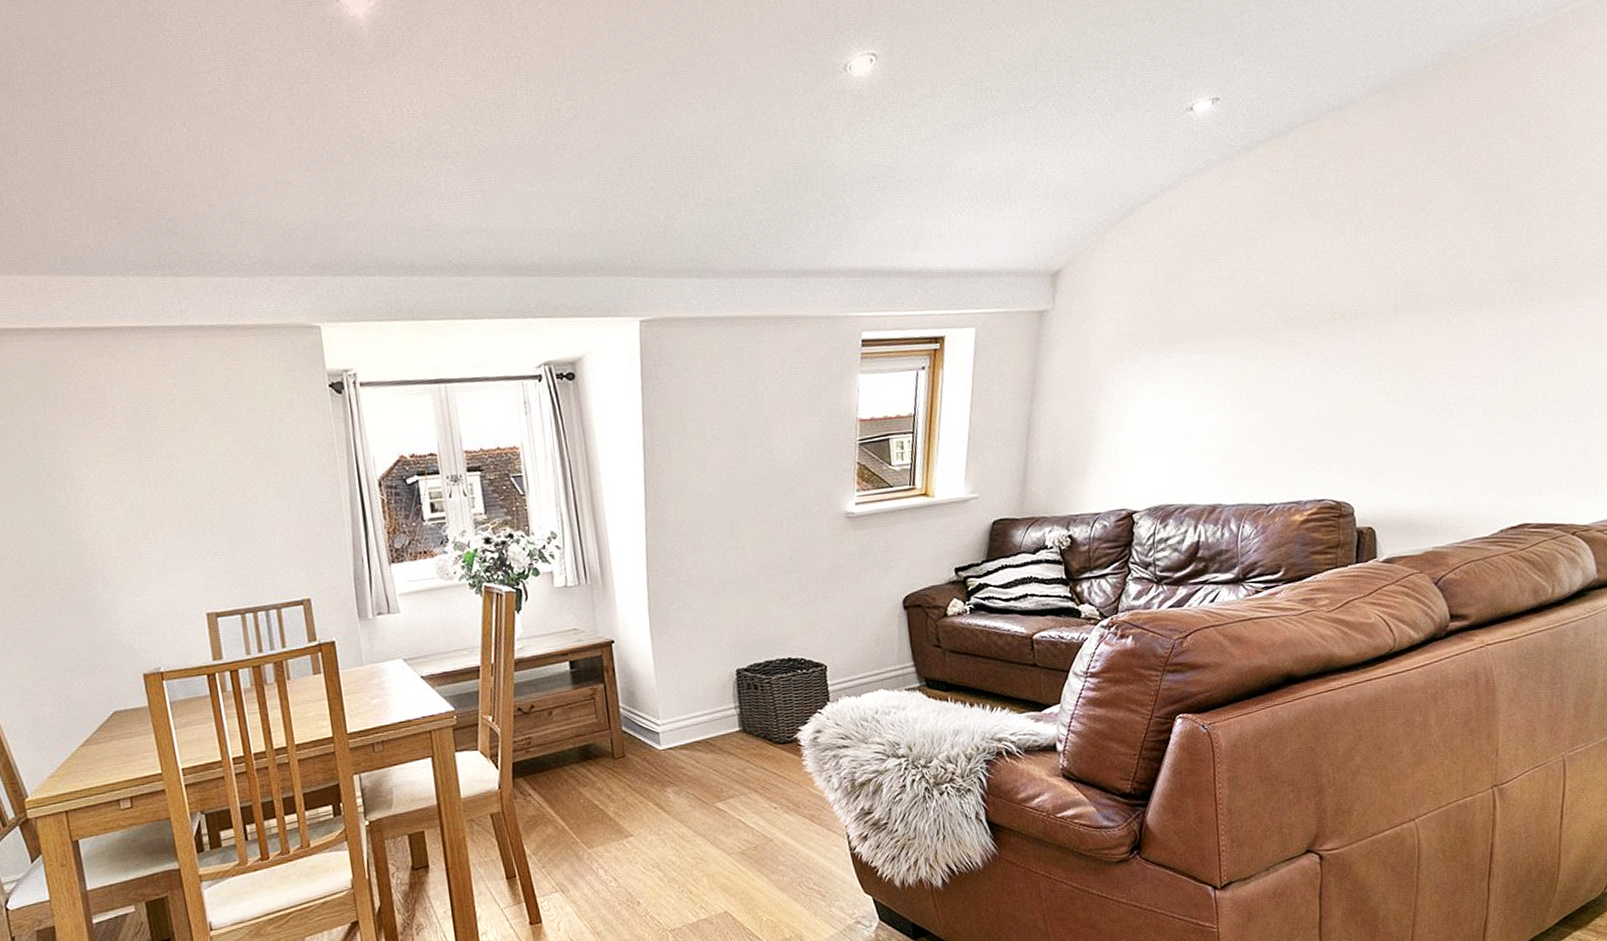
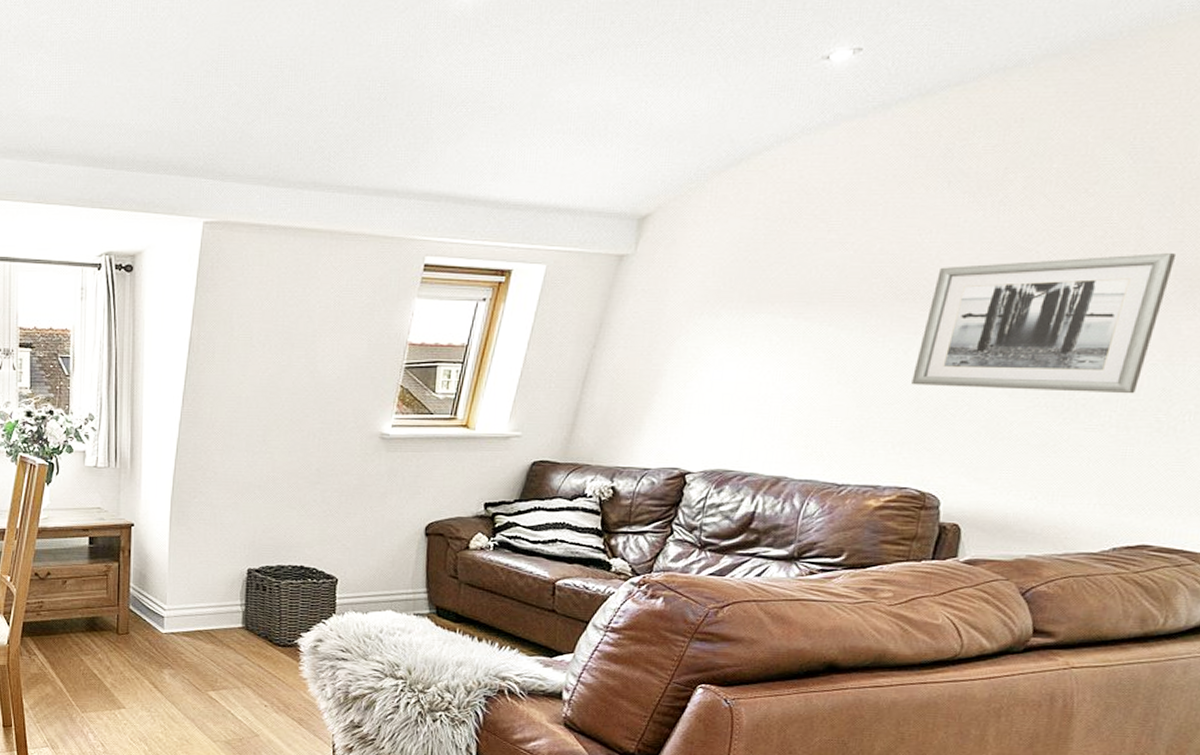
wall art: none [1311,259,1504,404] -> present [911,253,1177,394]

